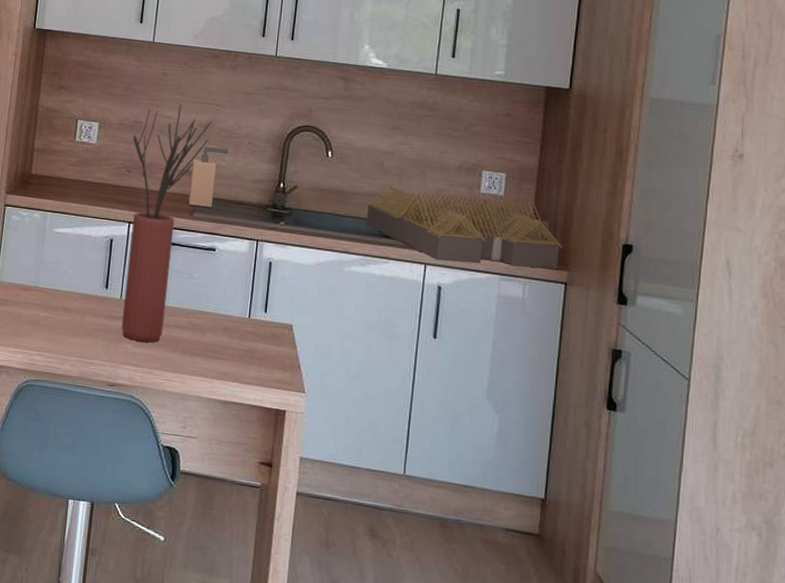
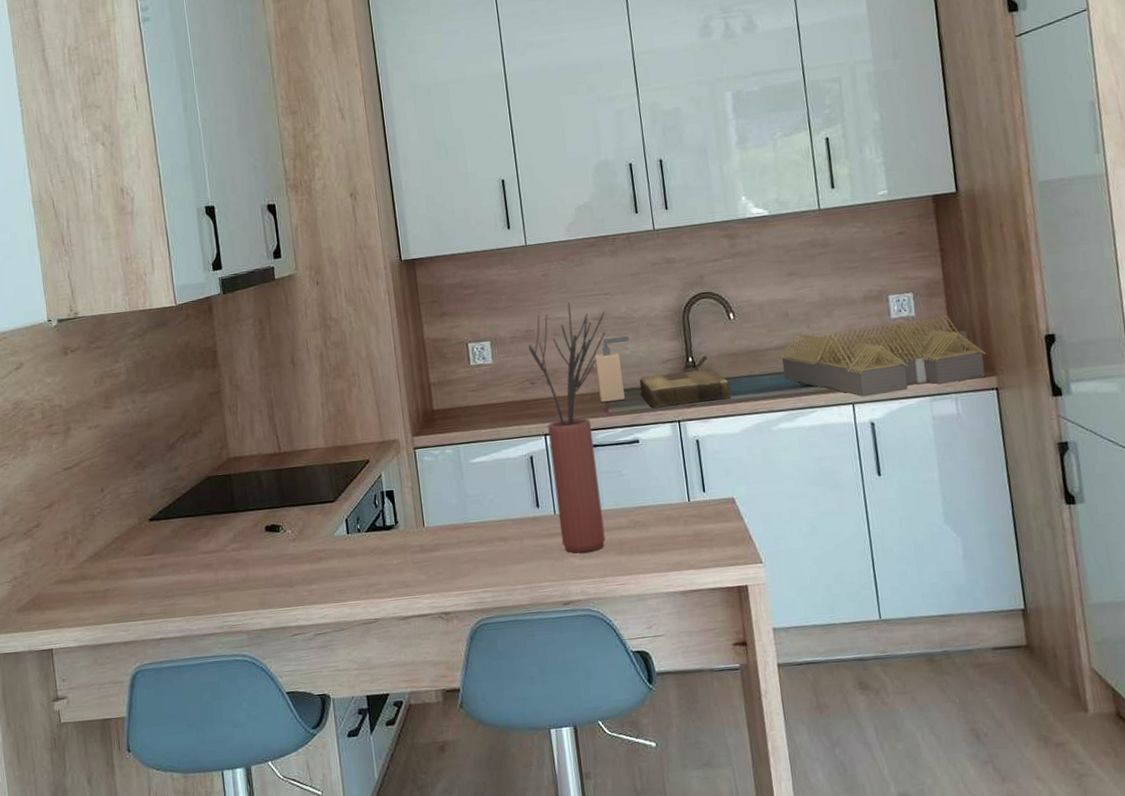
cutting board: none [228,190,313,232] -> present [639,369,731,409]

